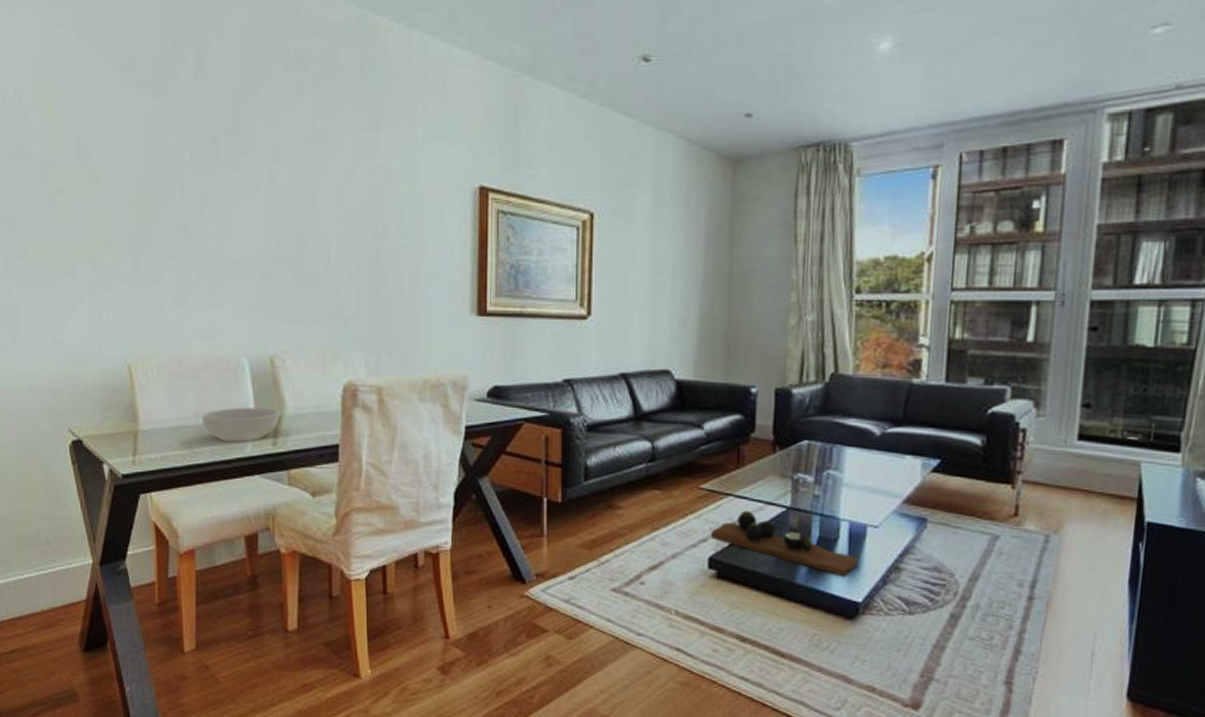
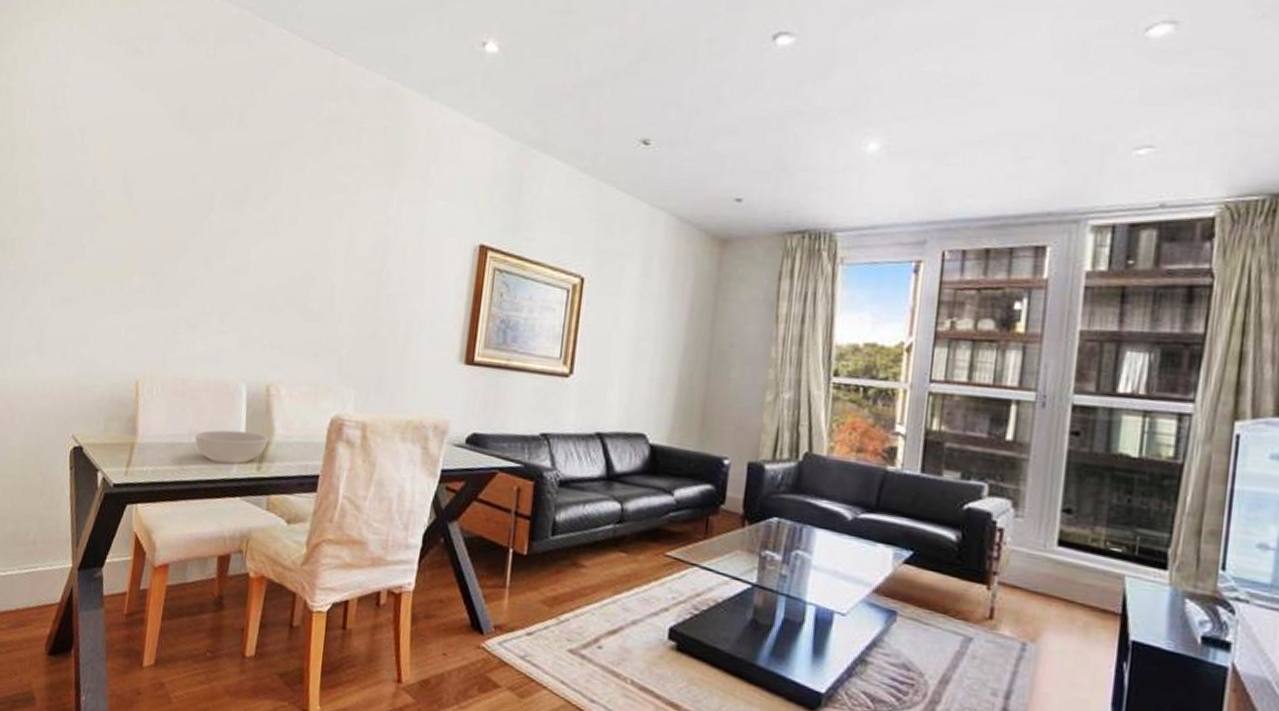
decorative tray: present [710,510,858,577] -> none [672,582,823,665]

